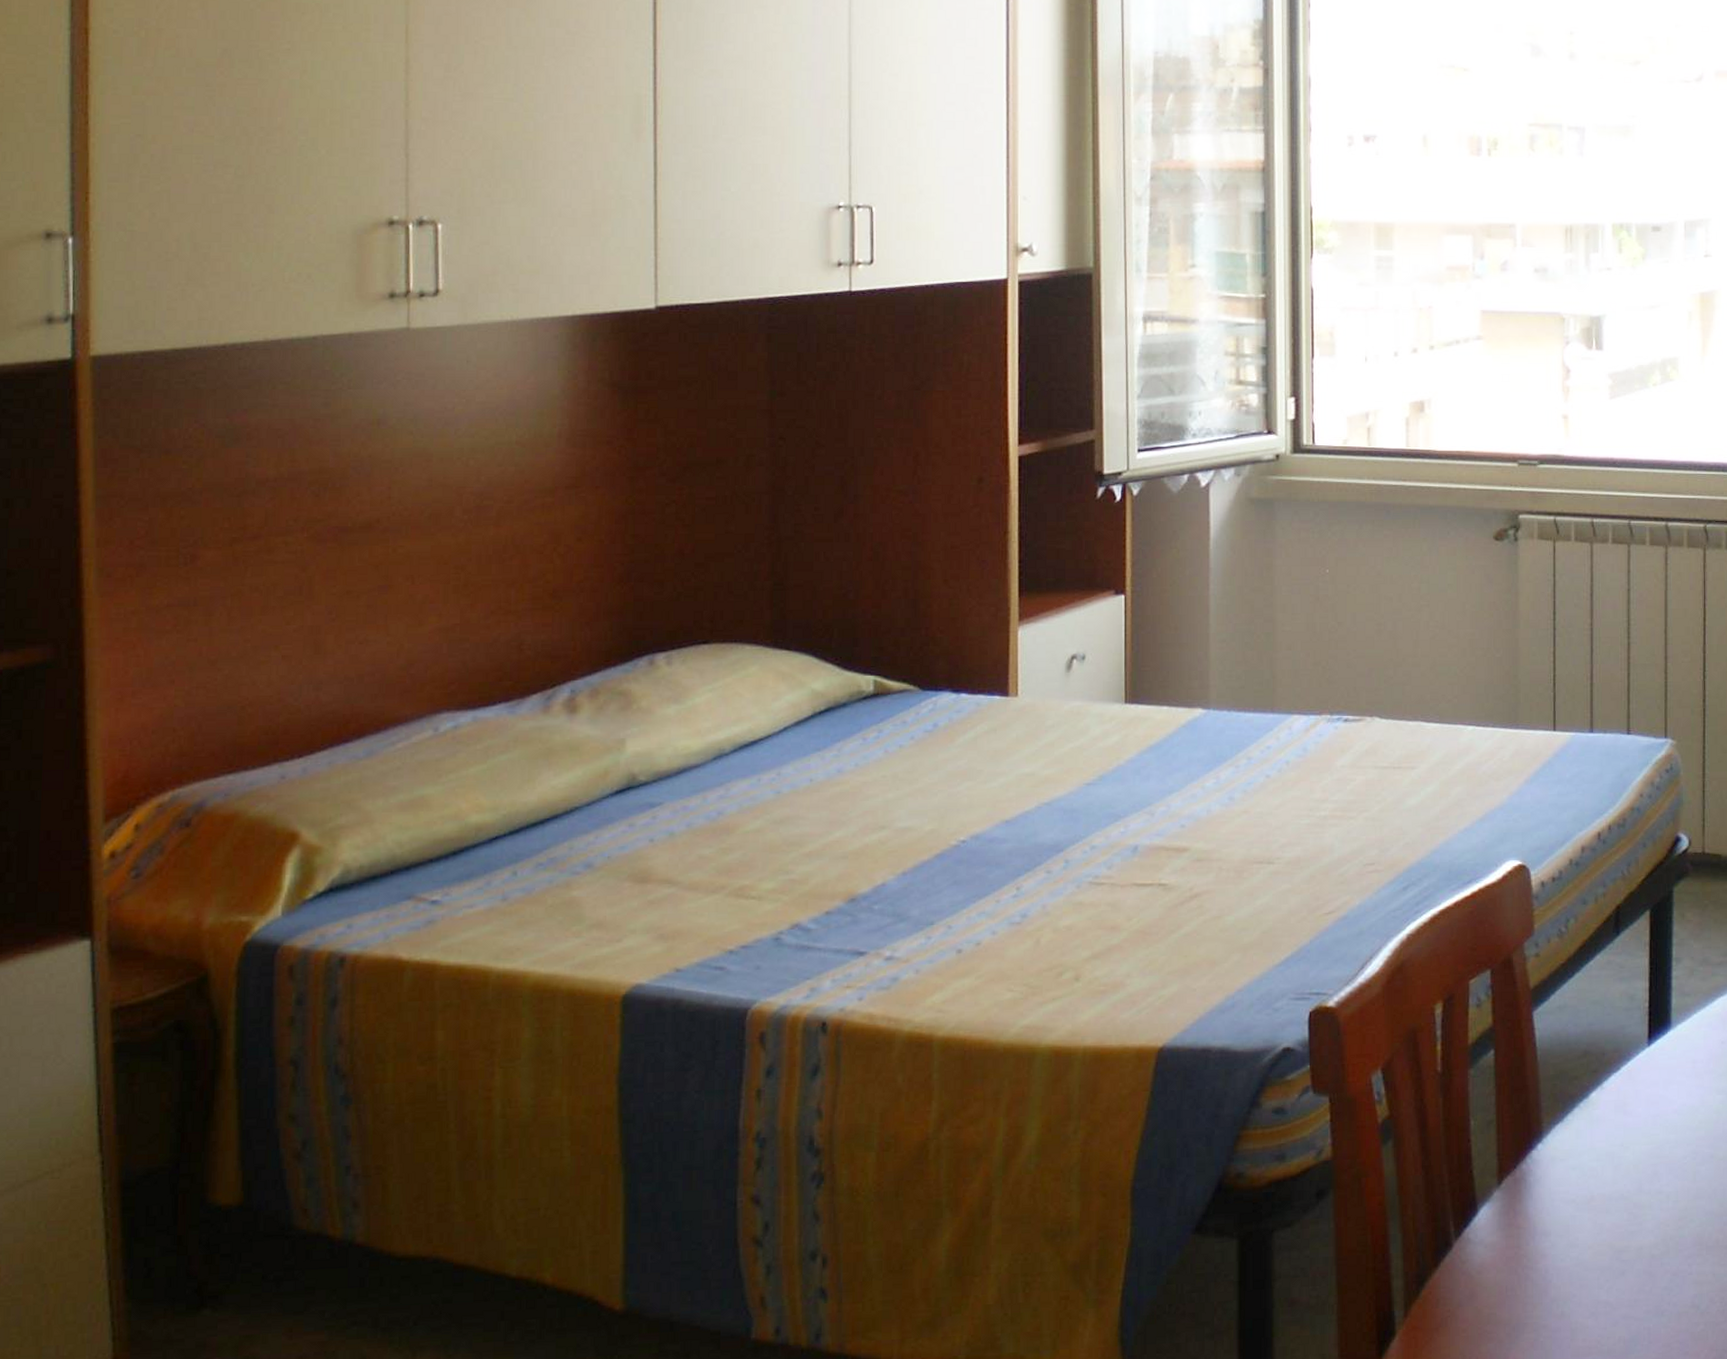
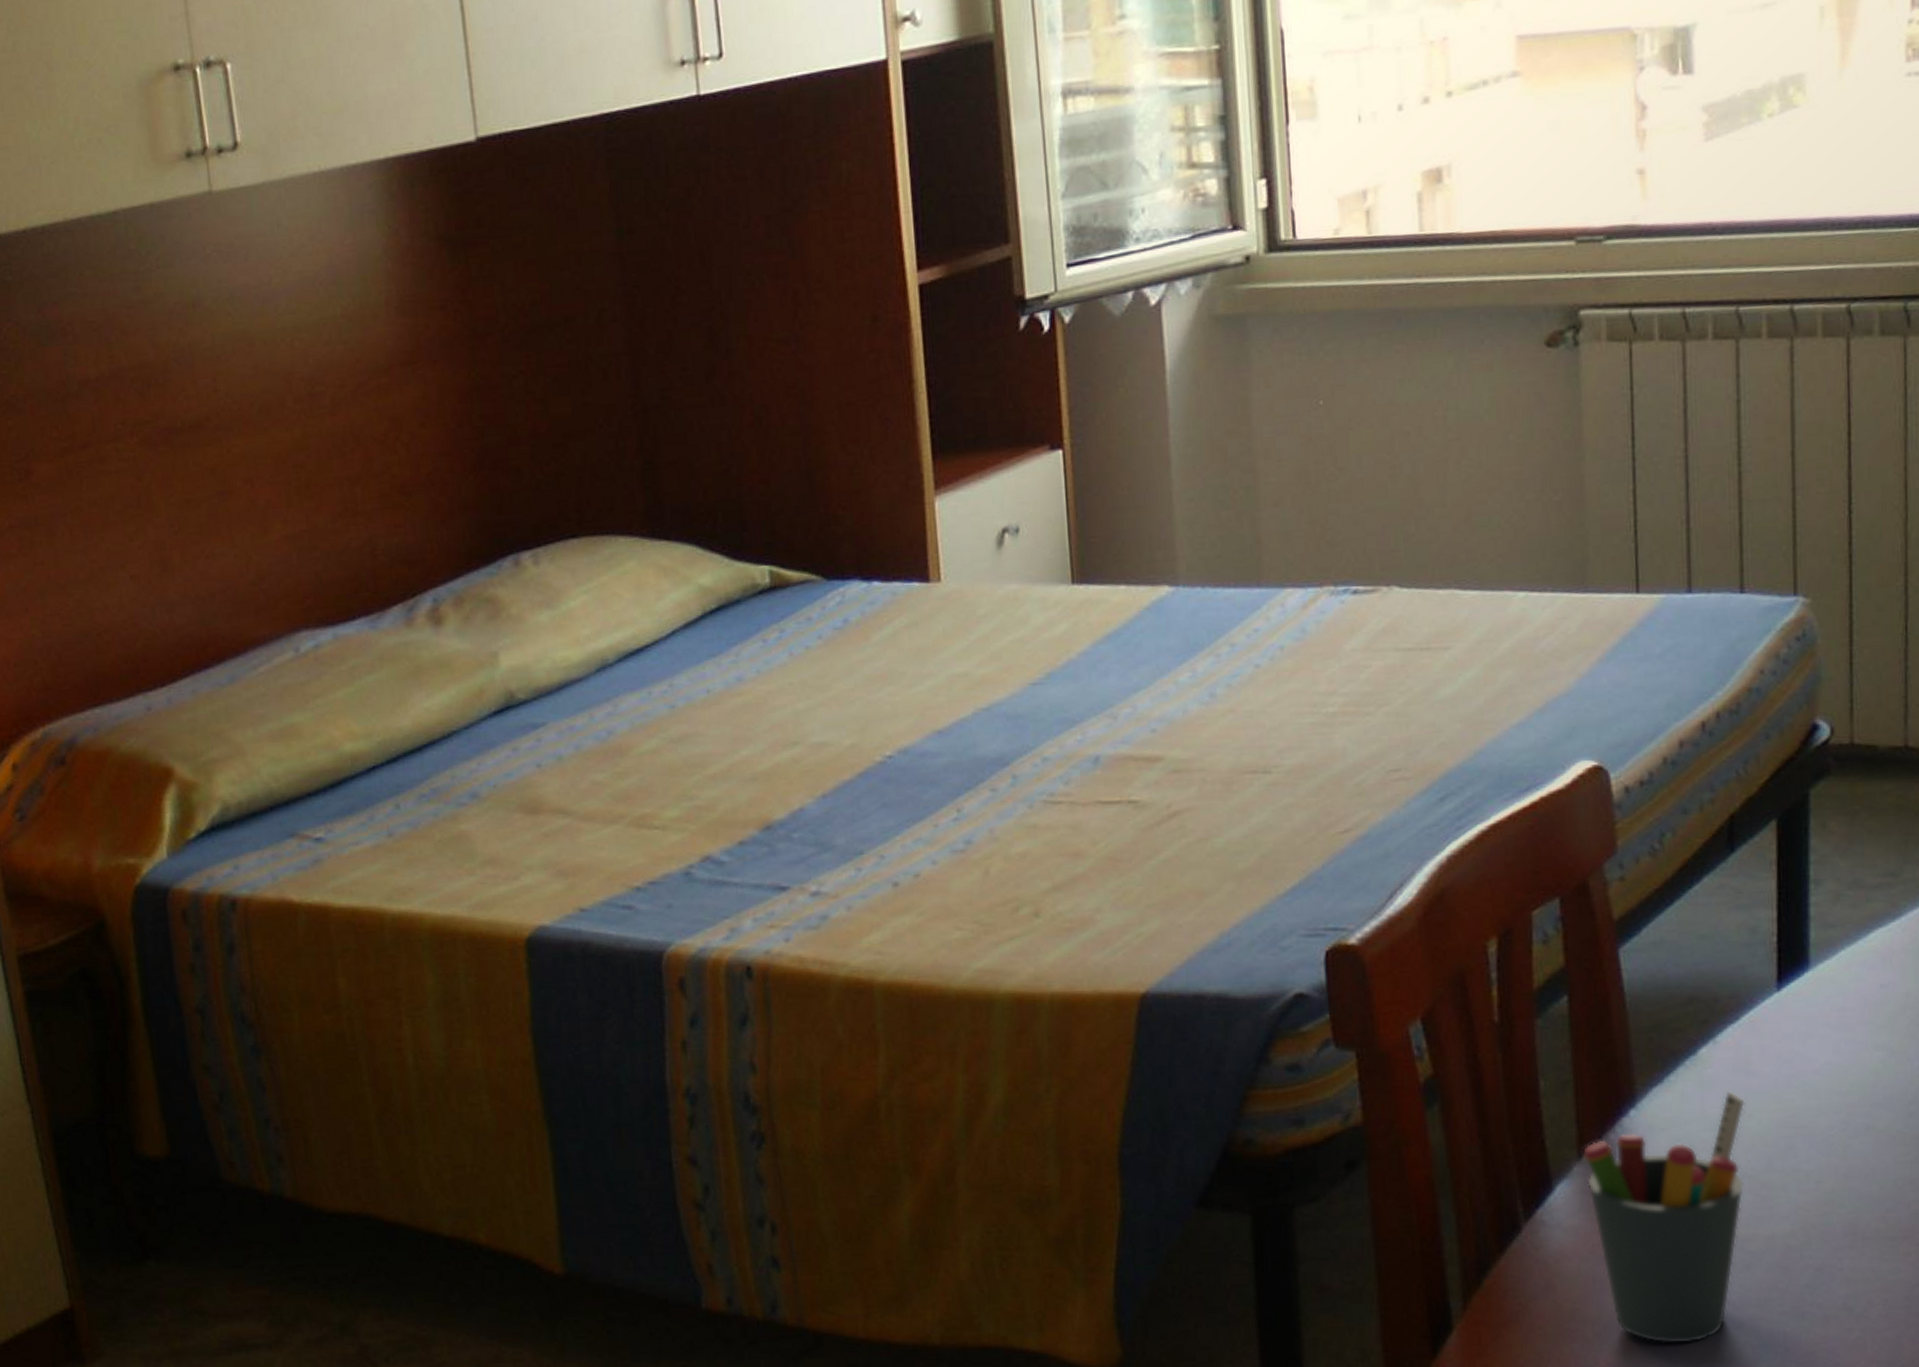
pen holder: none [1502,1128,1623,1341] -> present [1583,1091,1746,1344]

